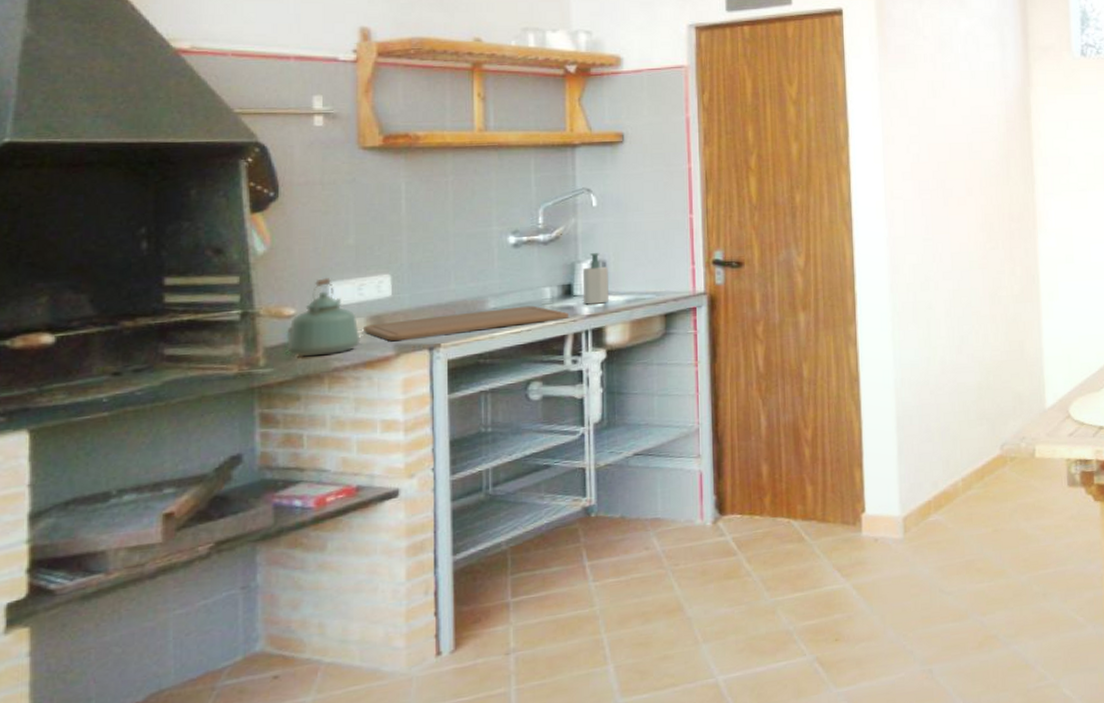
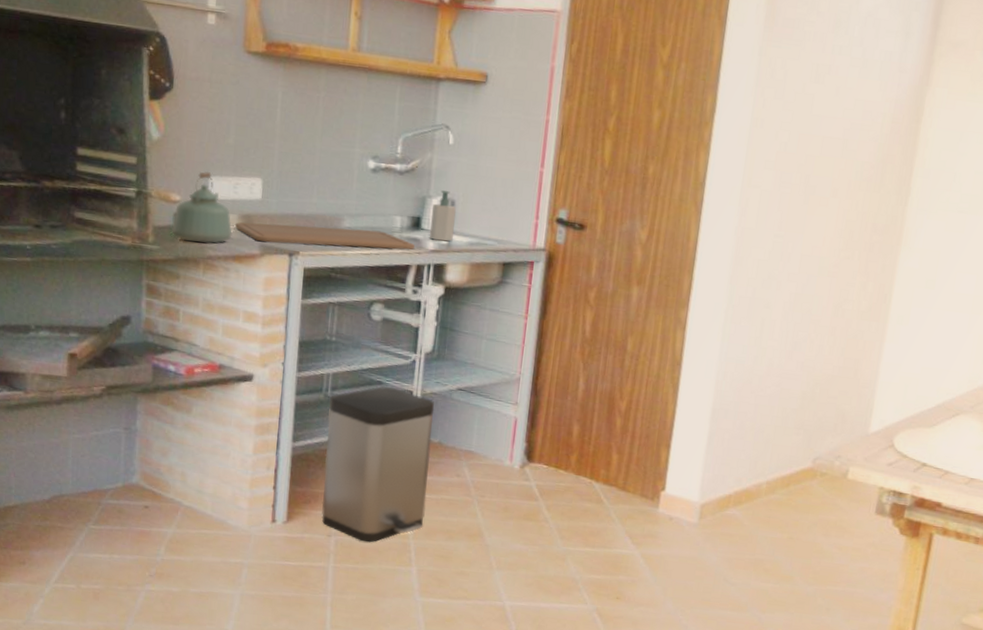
pedal bin: none [492,468,615,651] -> present [321,386,435,543]

